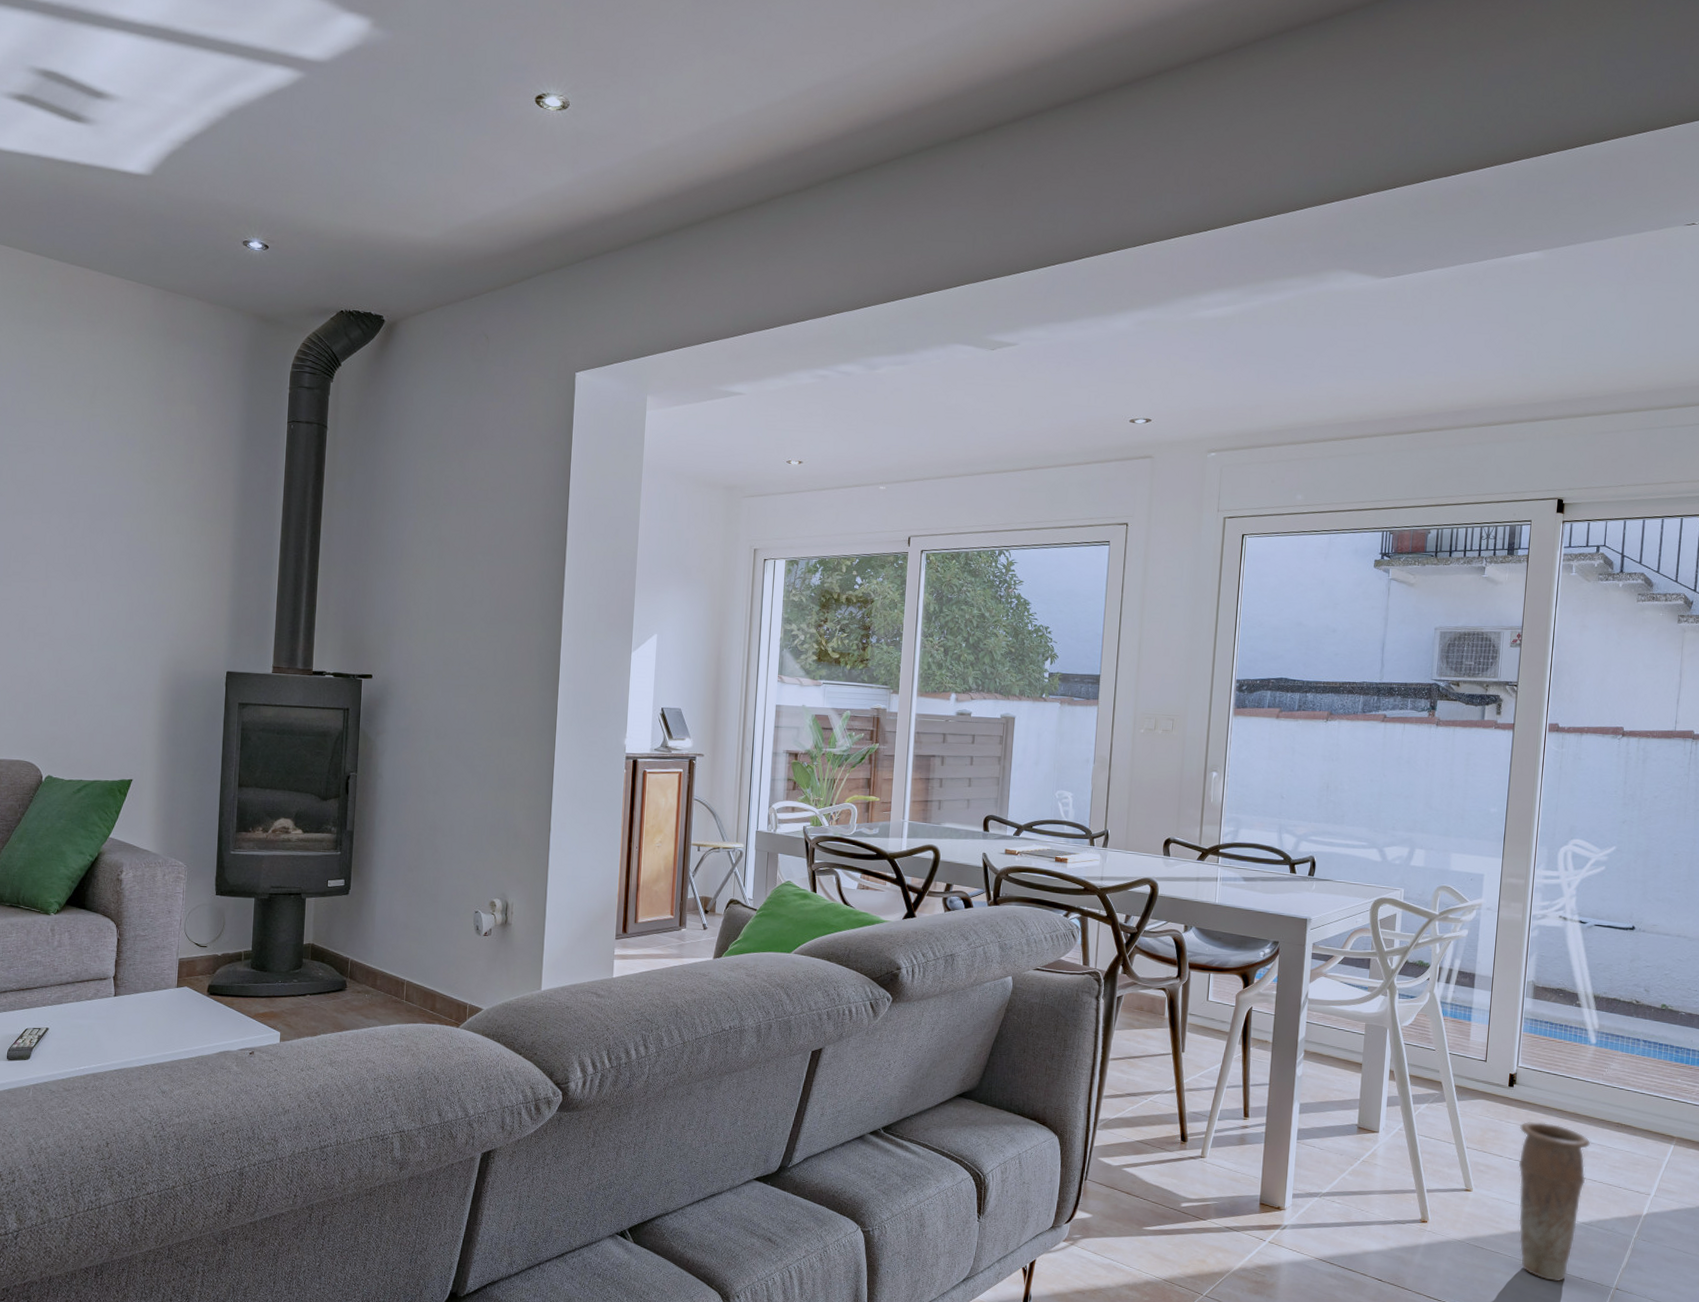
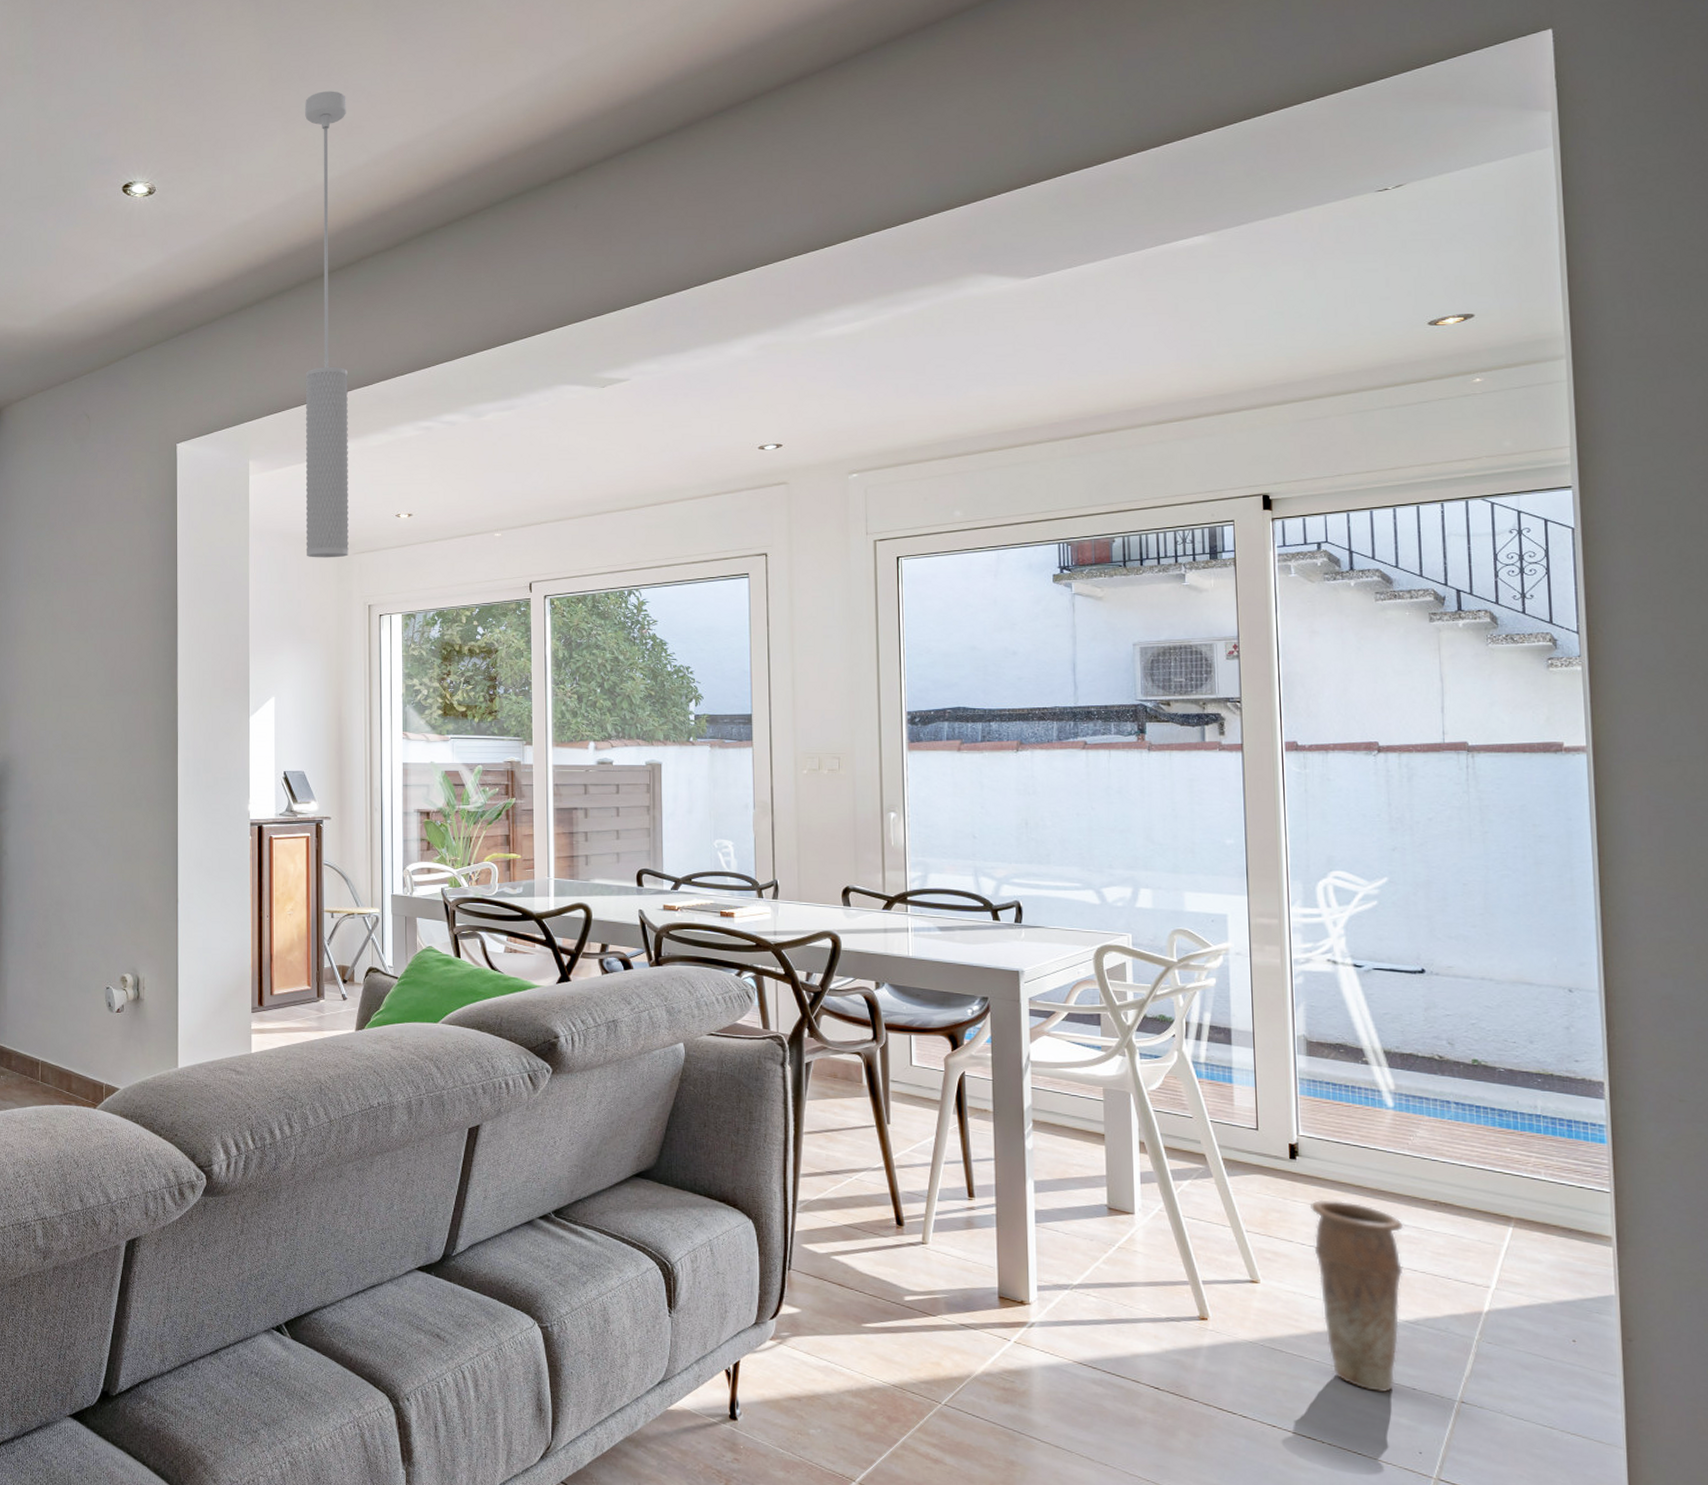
pendant light: none [697,19,768,500] -> present [305,91,349,558]

